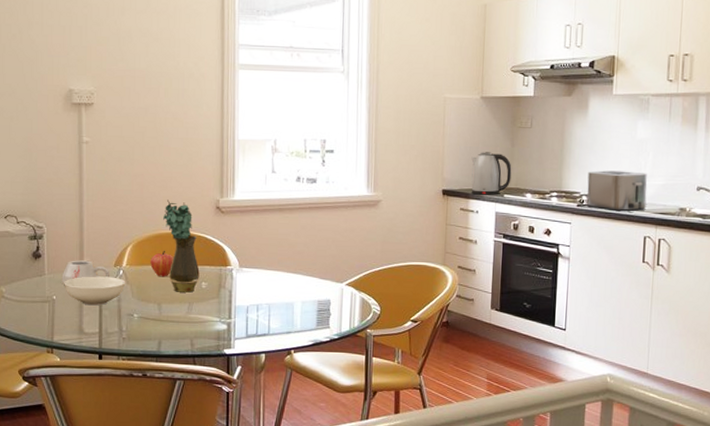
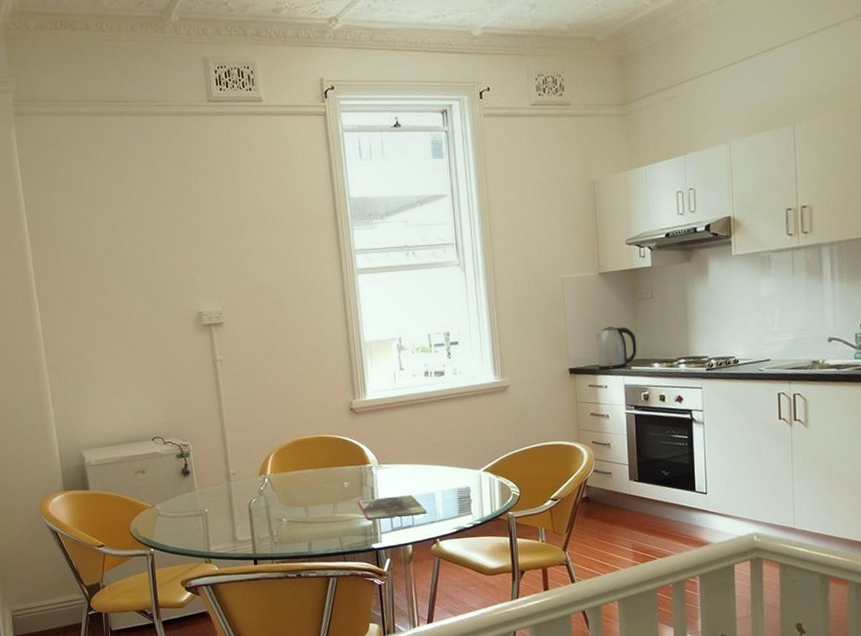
cup: present [61,260,111,286] -> none [211,472,257,498]
bowl: present [64,276,126,306] -> none [213,485,272,515]
fruit: present [150,250,173,277] -> none [293,455,315,481]
vase: present [163,199,200,293] -> none [300,406,341,494]
magazine: none [213,302,284,324] -> present [357,495,427,520]
toaster: present [586,170,647,212] -> none [714,329,777,372]

